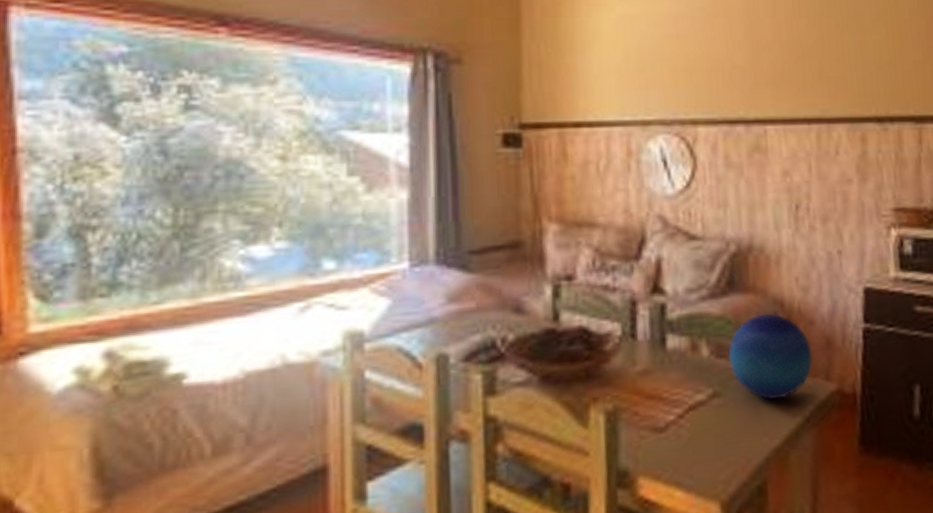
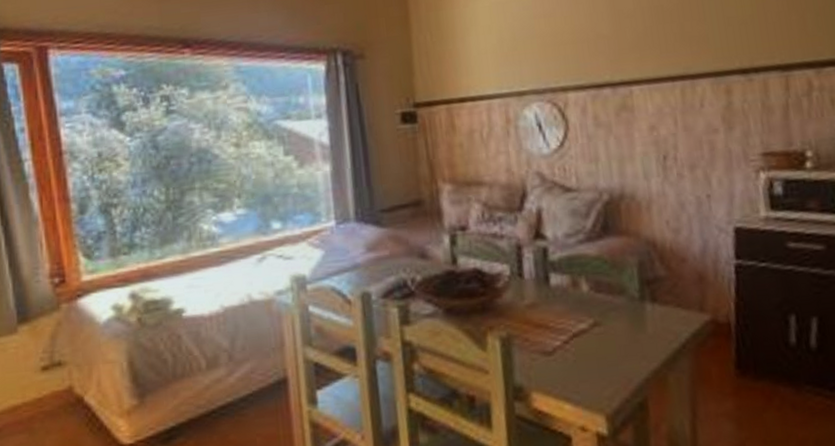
decorative ball: present [728,312,813,400] -> none [605,252,687,329]

